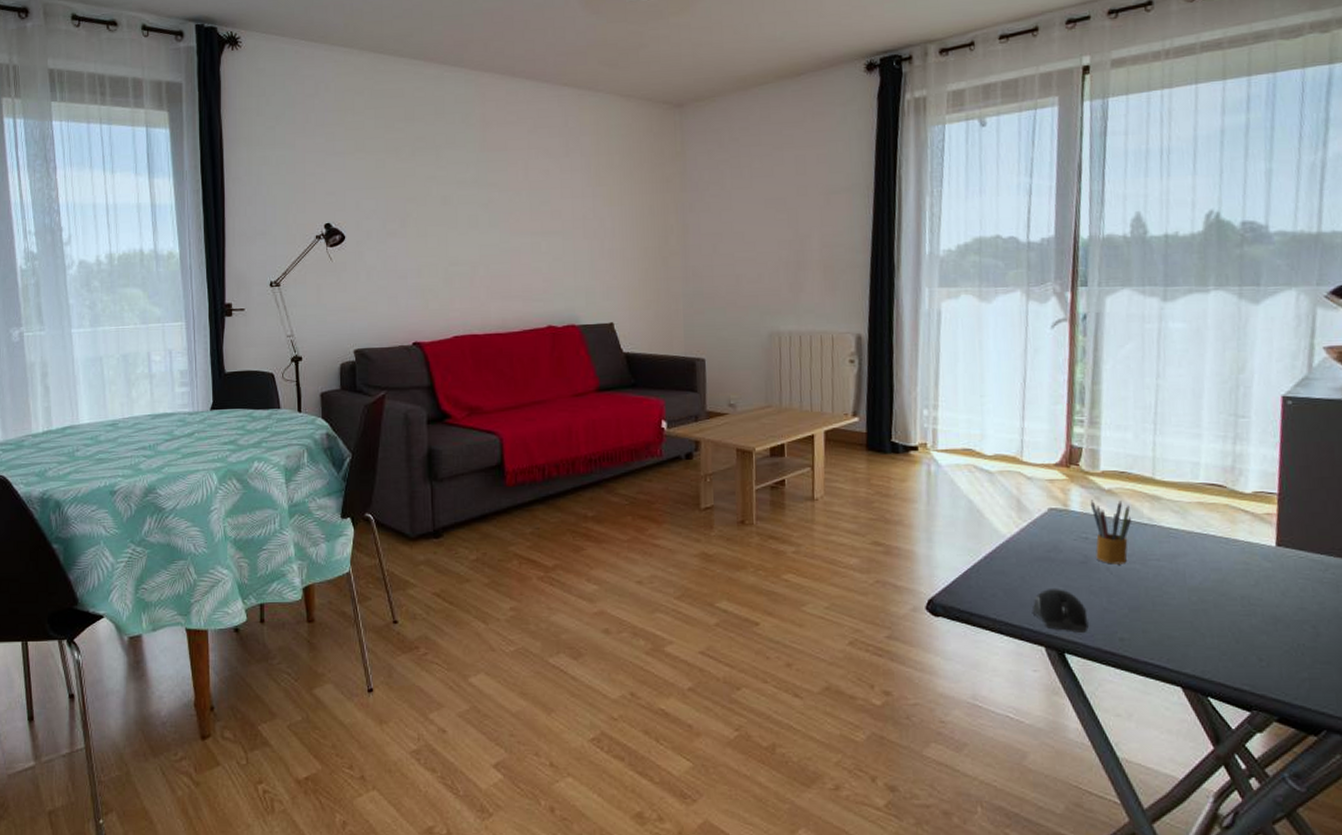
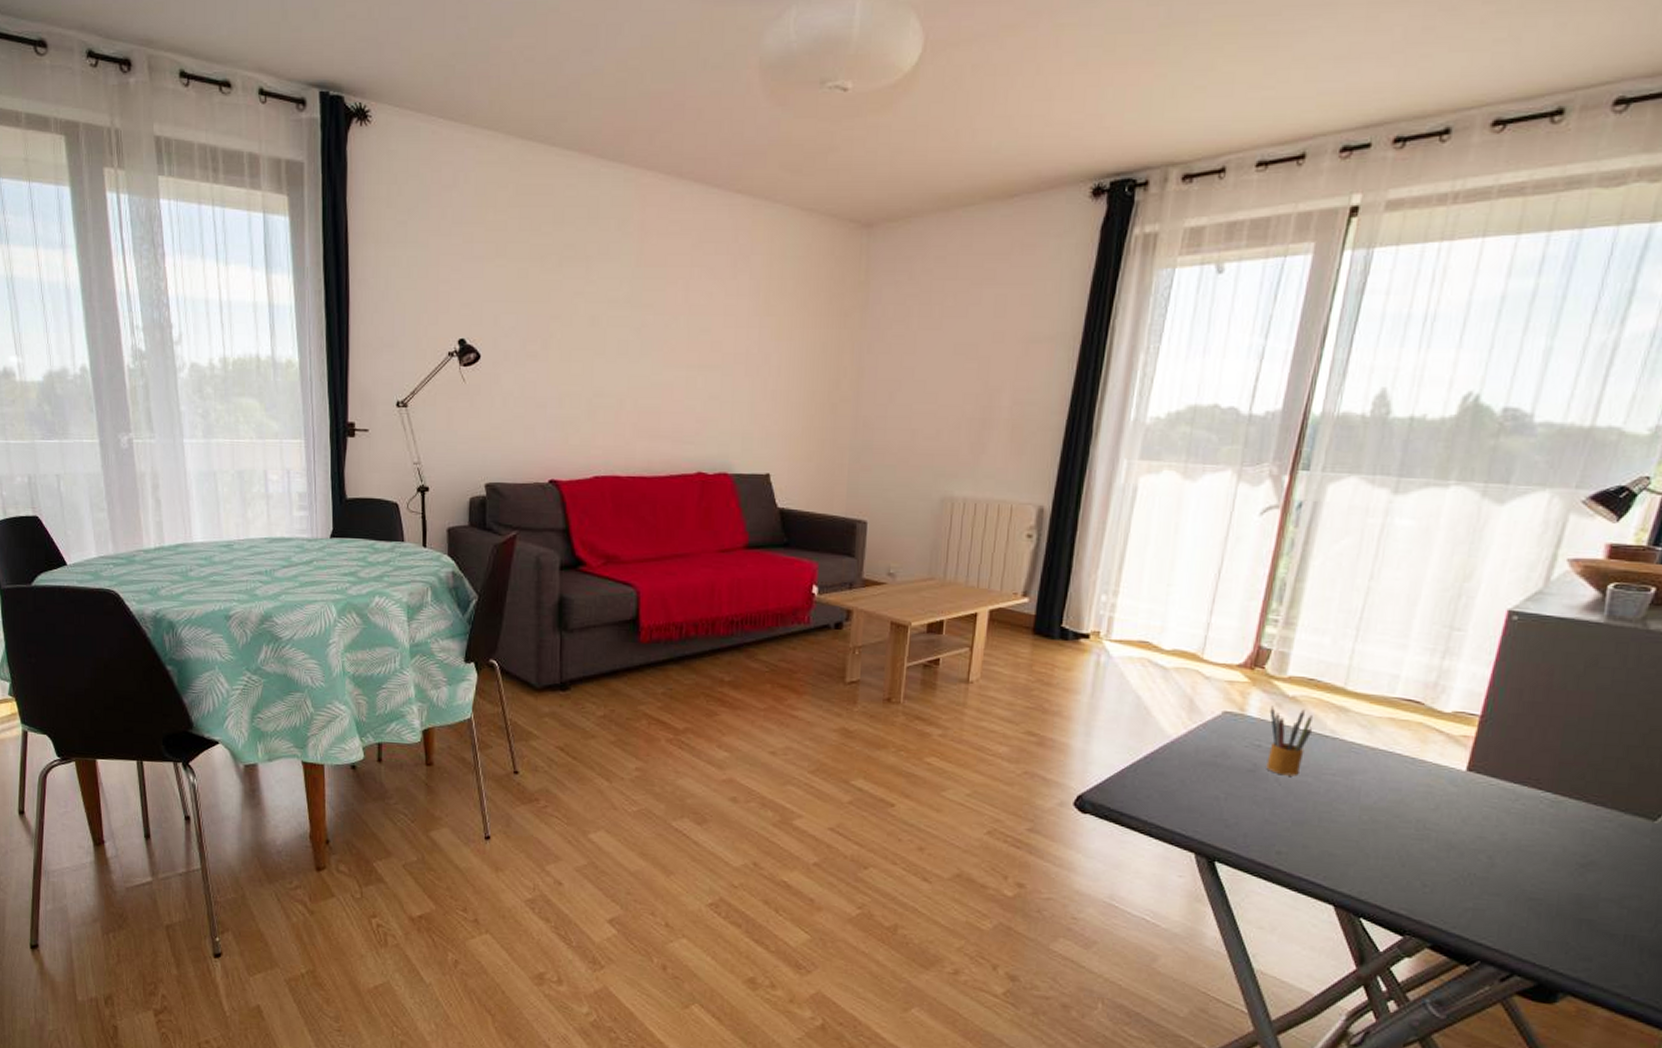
computer mouse: present [1032,589,1089,633] -> none [1187,795,1247,842]

